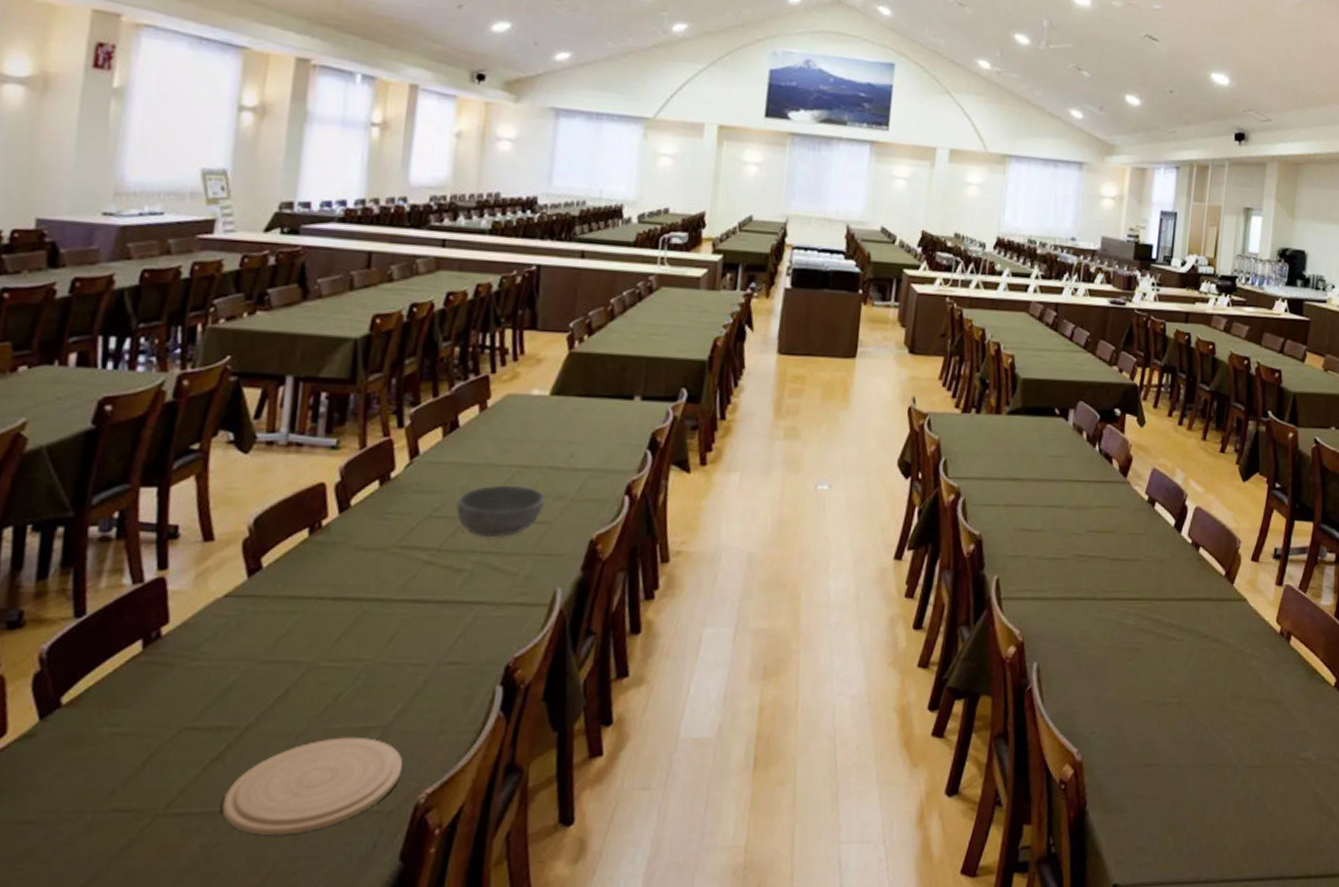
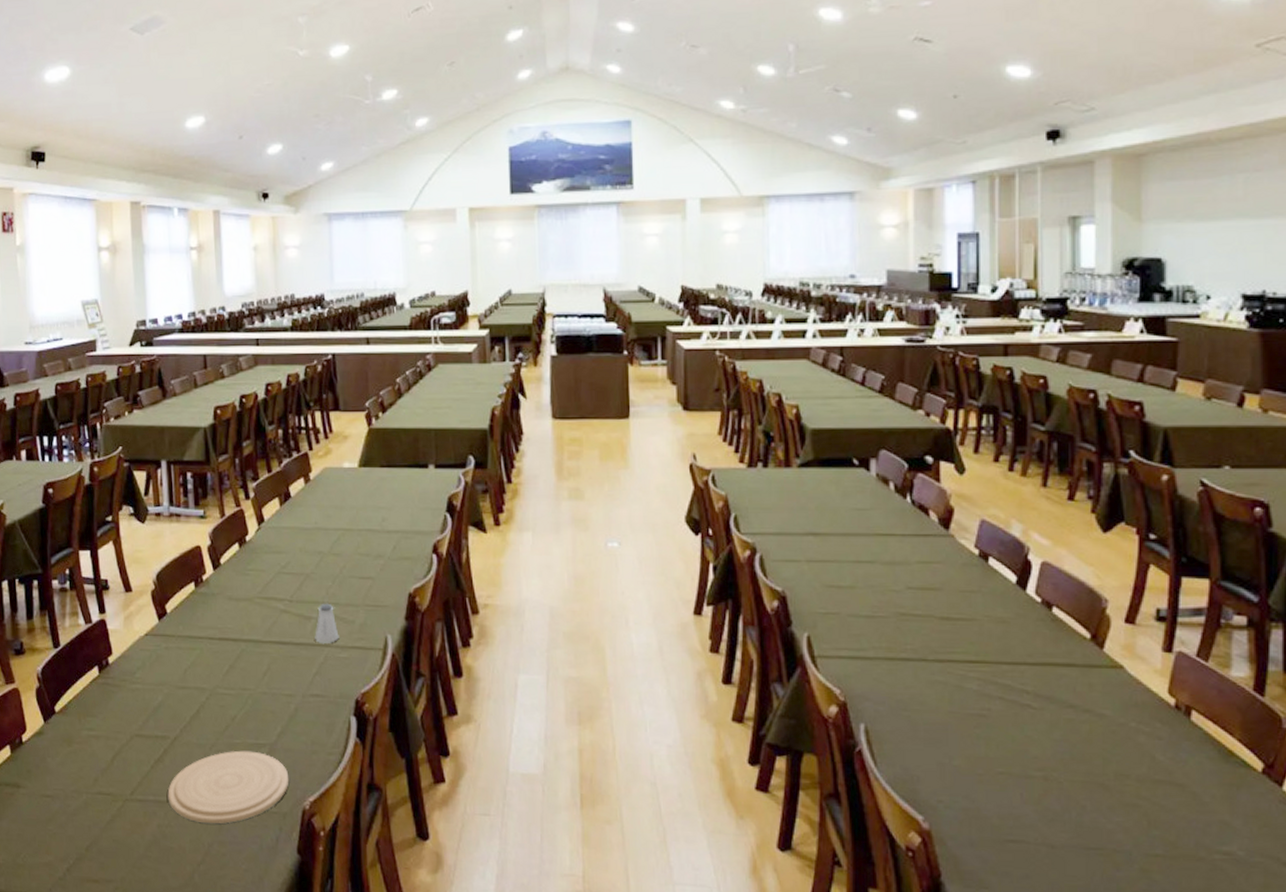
bowl: present [455,484,546,538] -> none [297,545,368,591]
saltshaker: none [464,554,497,600] -> present [315,604,339,643]

